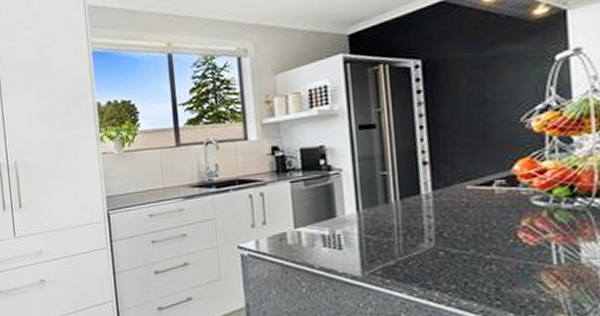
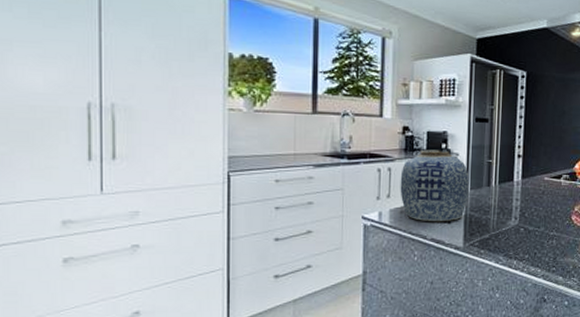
vase: none [274,167,361,249] -> present [400,149,469,222]

